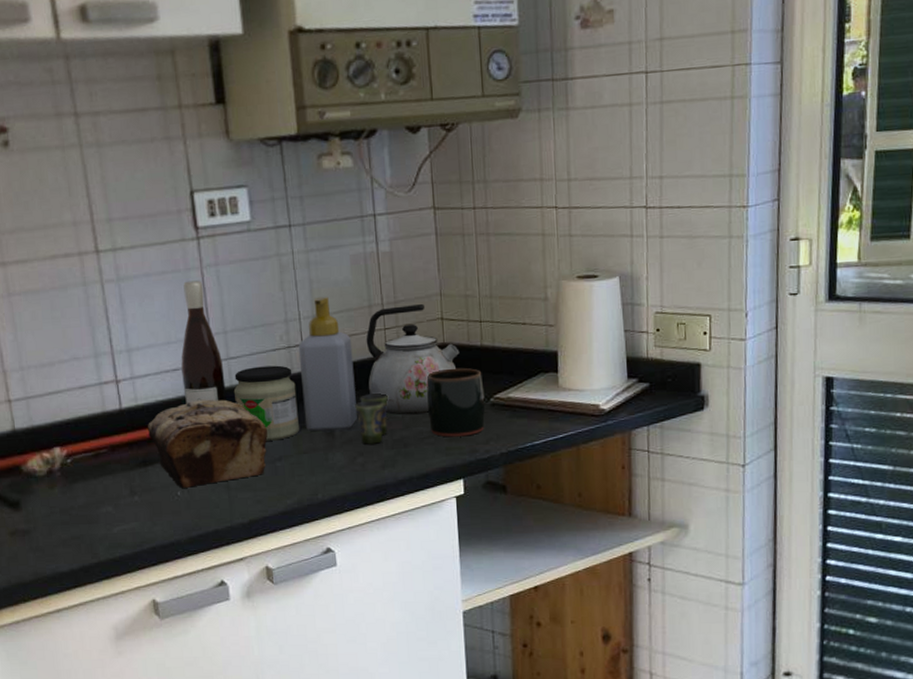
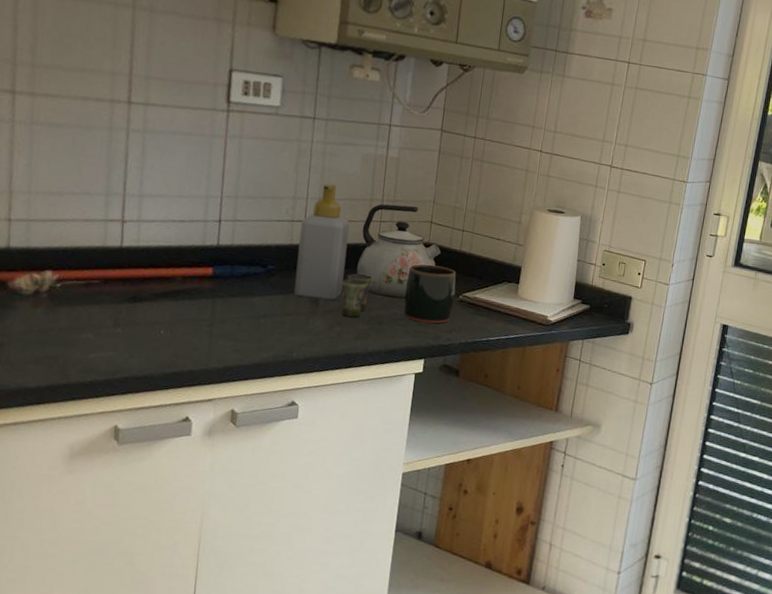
bread loaf: present [147,399,268,488] -> none [143,251,258,328]
bottle: present [181,280,227,405] -> none [185,145,229,258]
jar: present [233,365,300,441] -> none [233,232,292,300]

